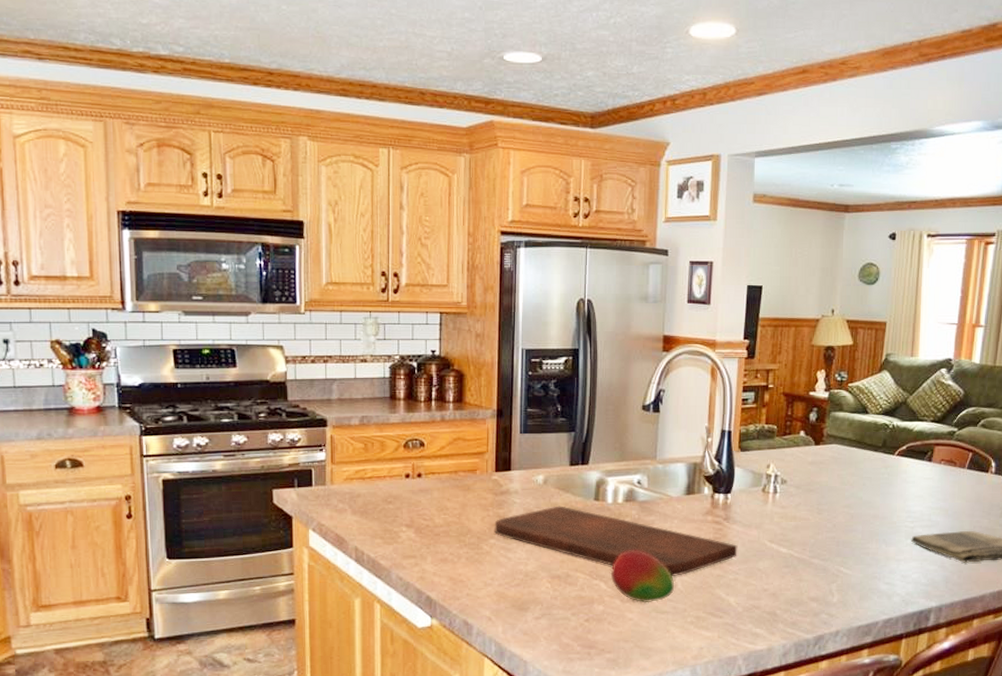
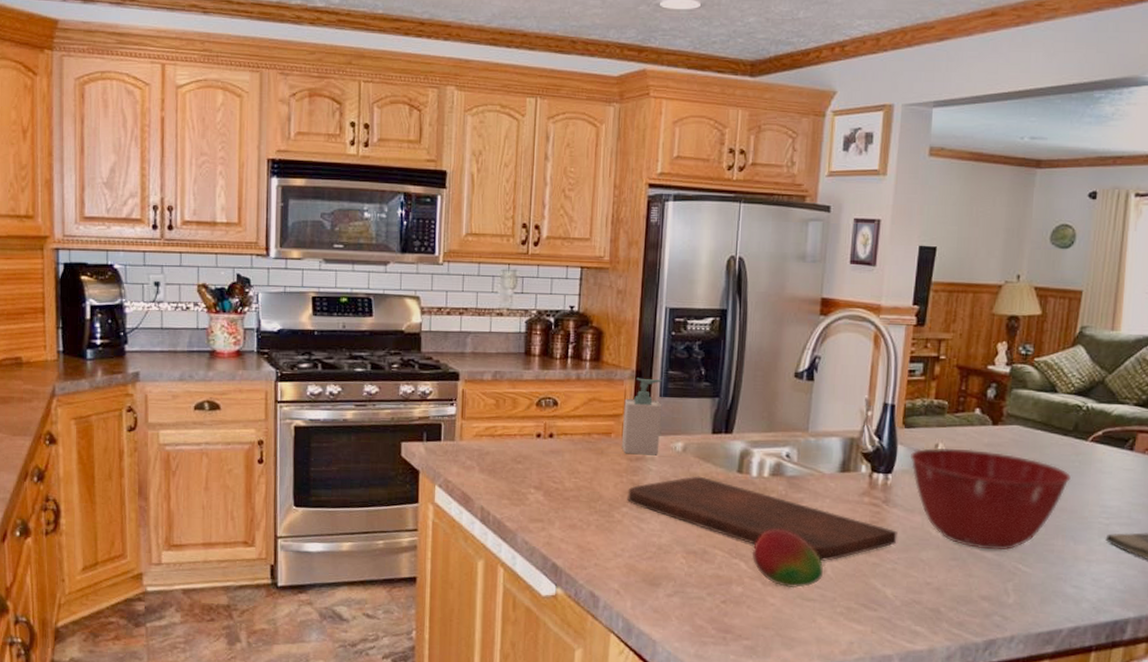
soap bottle: none [486,416,523,489] -> present [621,378,662,456]
mixing bowl: none [747,467,881,556] -> present [911,447,1071,551]

